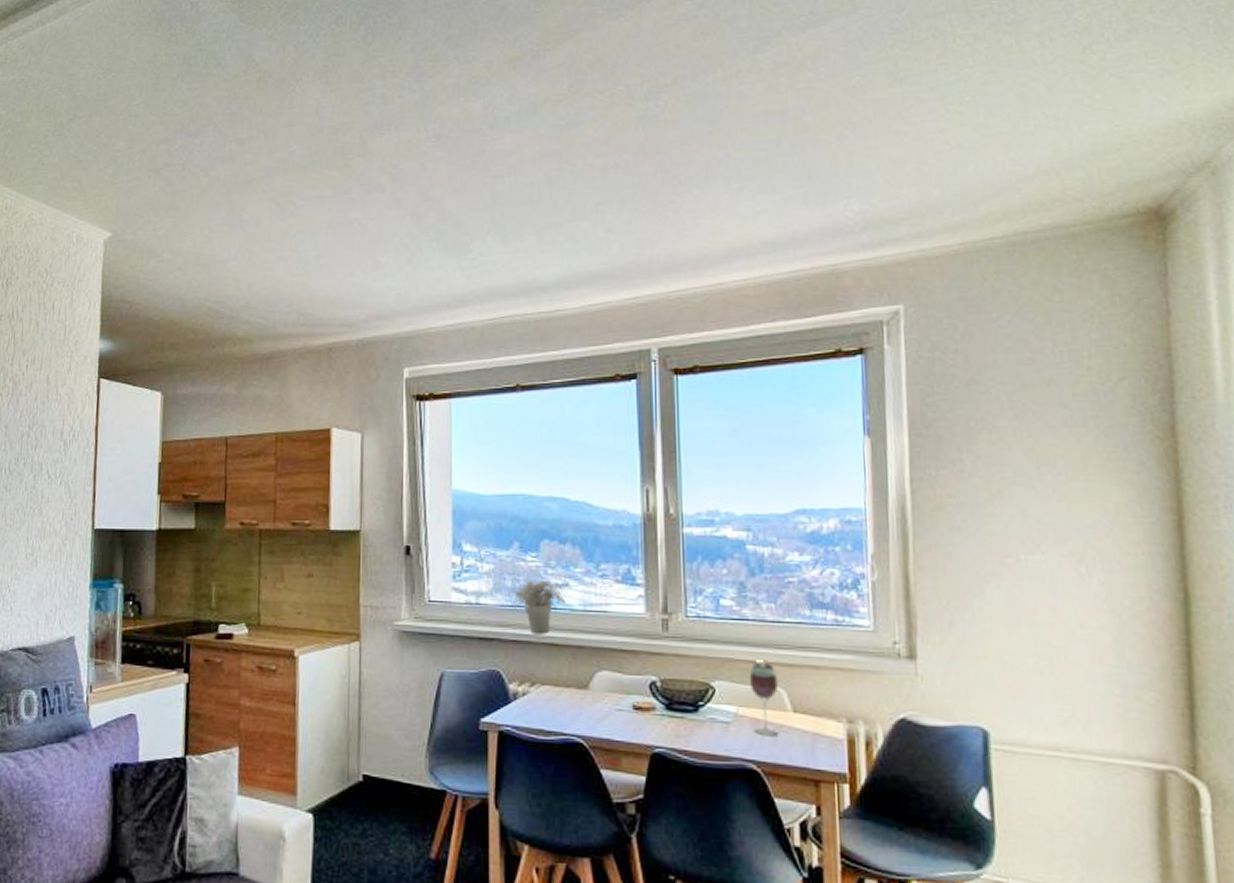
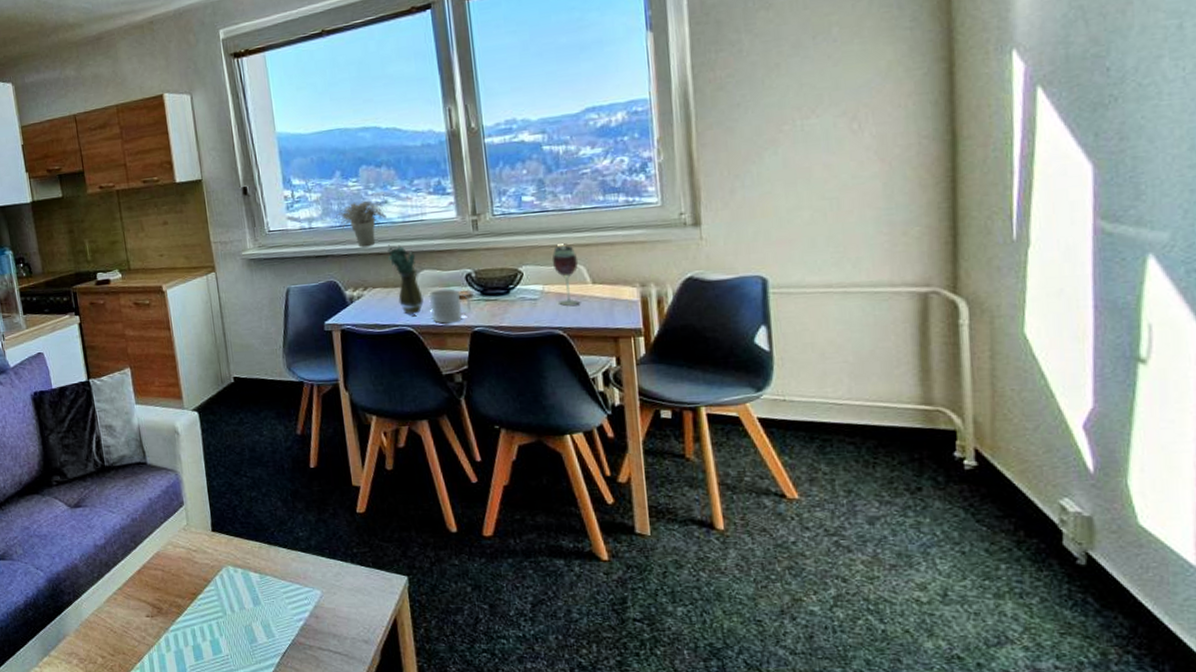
vase: none [563,635,599,724] -> present [388,245,424,315]
mug: none [605,696,653,739] -> present [429,288,471,324]

